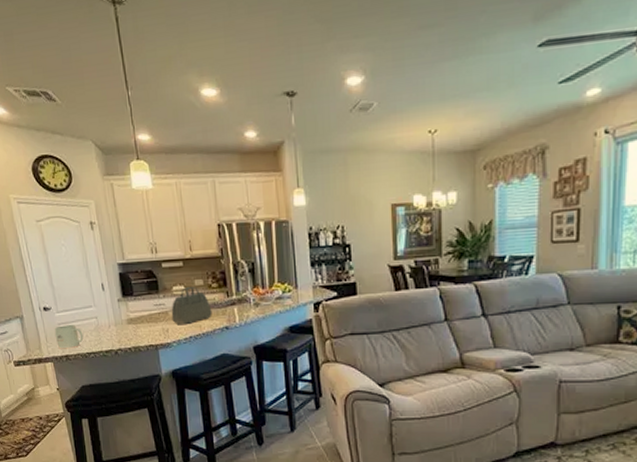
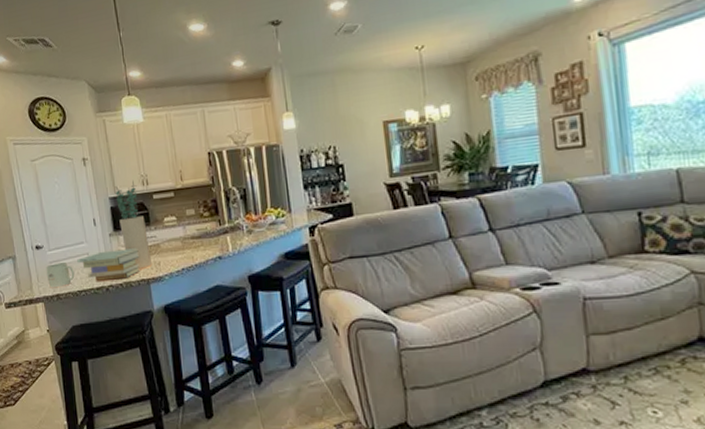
books: none [86,314,149,345] -> present [77,248,140,282]
vase: none [124,247,160,336] -> present [115,180,152,271]
handbag: present [171,287,212,324] -> none [162,217,205,257]

